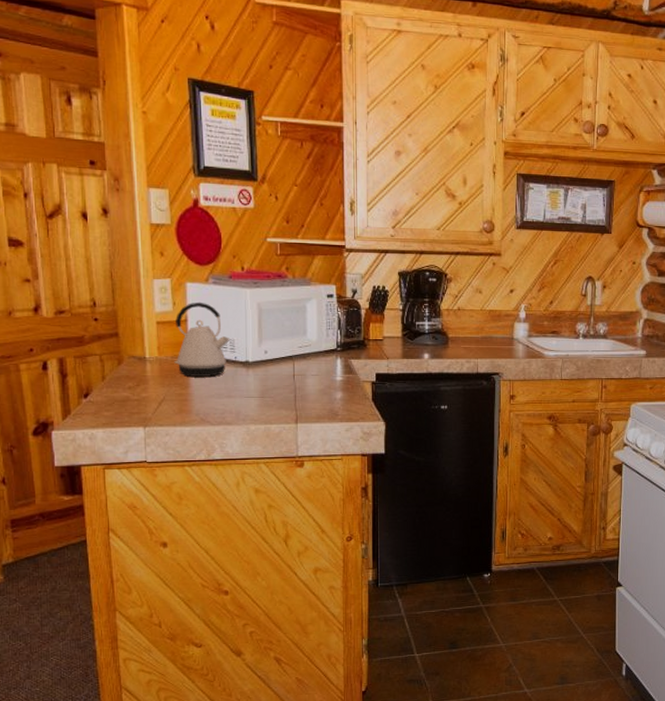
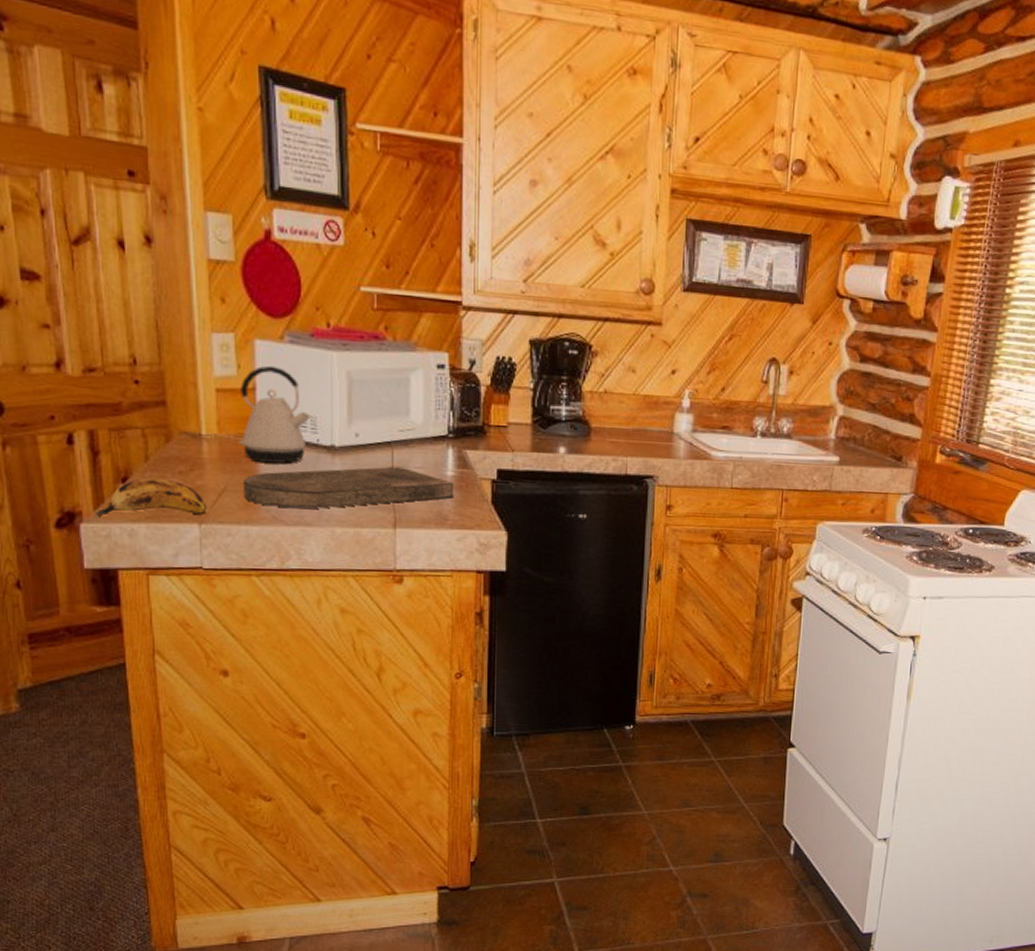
banana: none [64,393,150,426] -> present [96,478,207,517]
cutting board: none [177,375,343,412] -> present [242,466,454,509]

